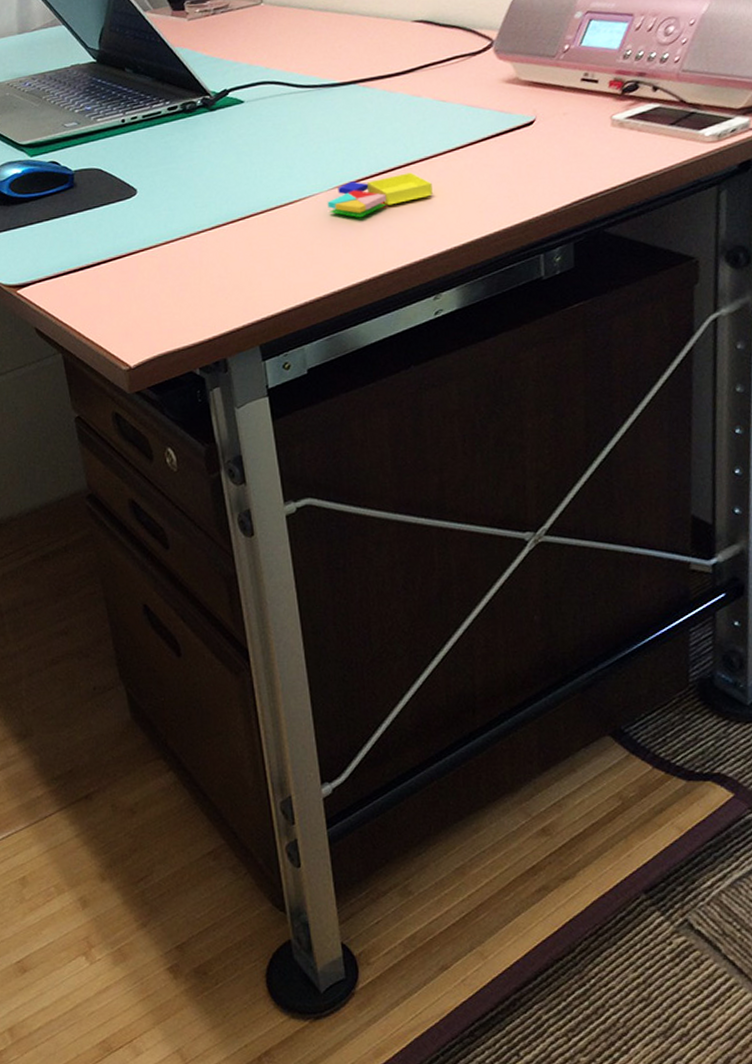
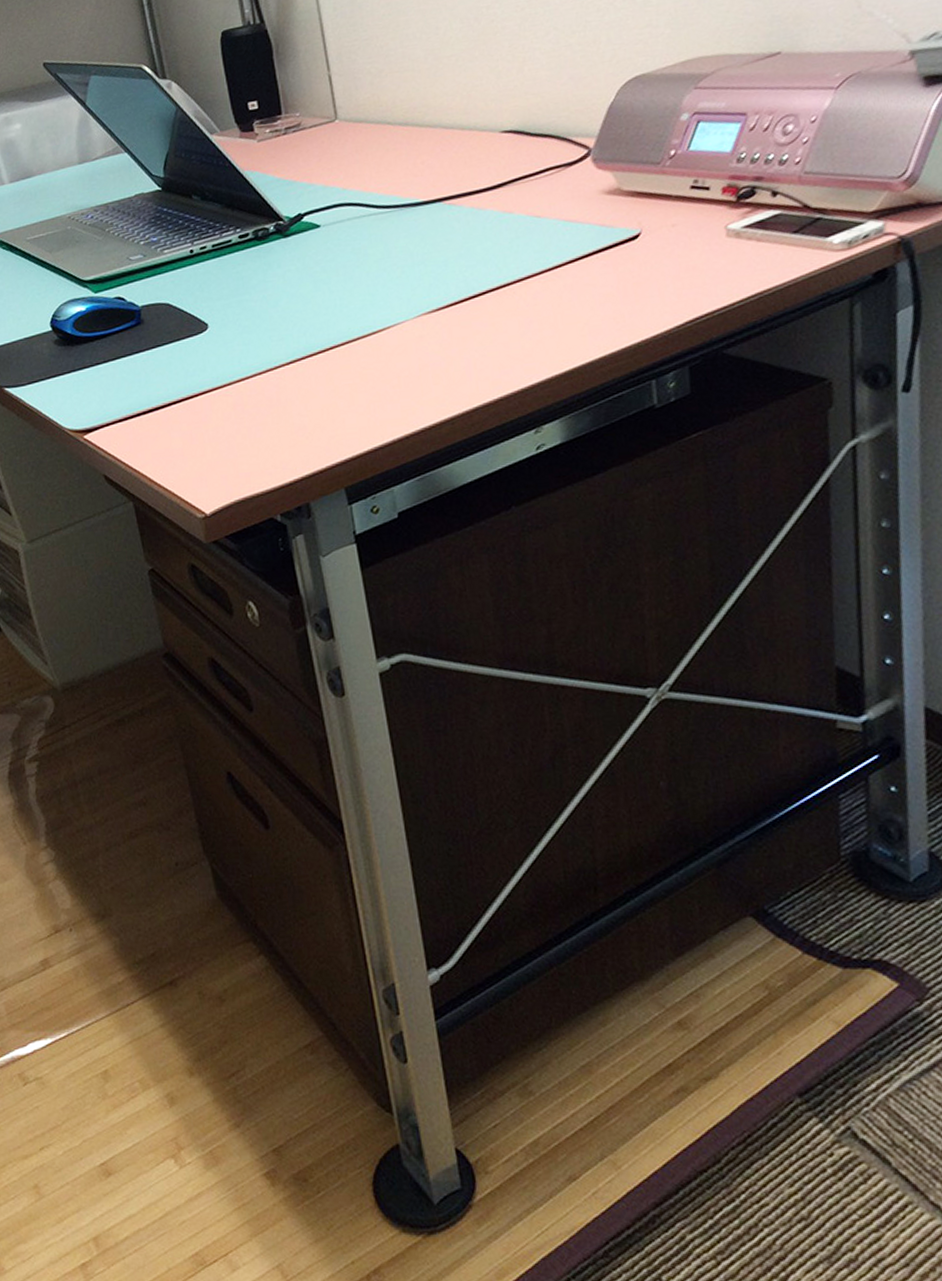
sticky notes: present [327,172,433,218] -> none [414,295,530,347]

